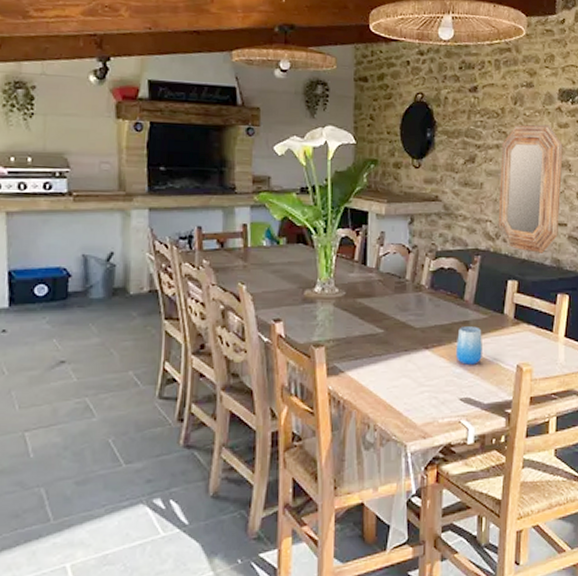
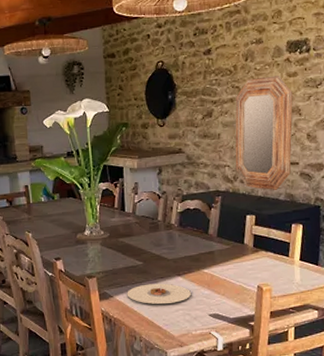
plate: none [362,357,439,383] -> present [127,283,191,304]
cup: present [455,326,482,365] -> none [203,255,227,287]

